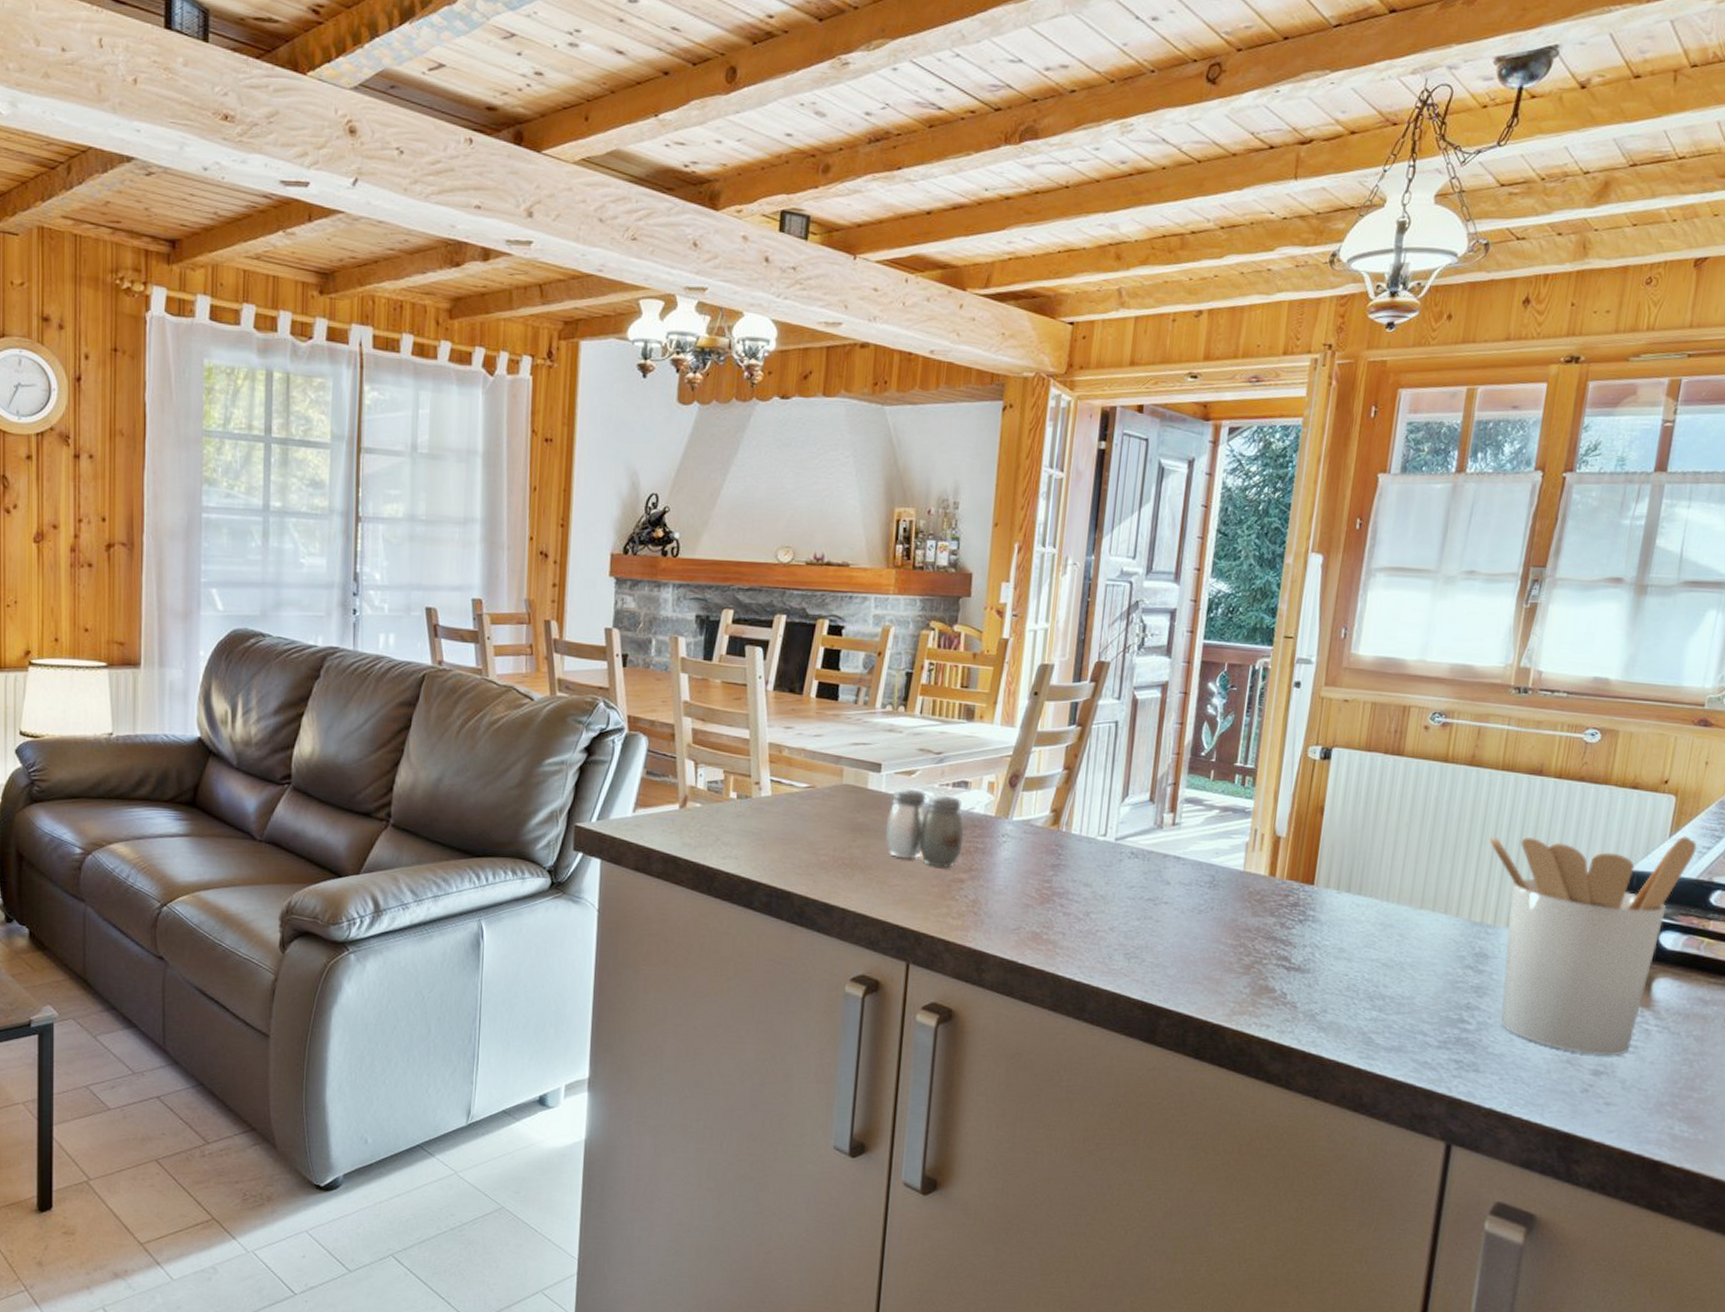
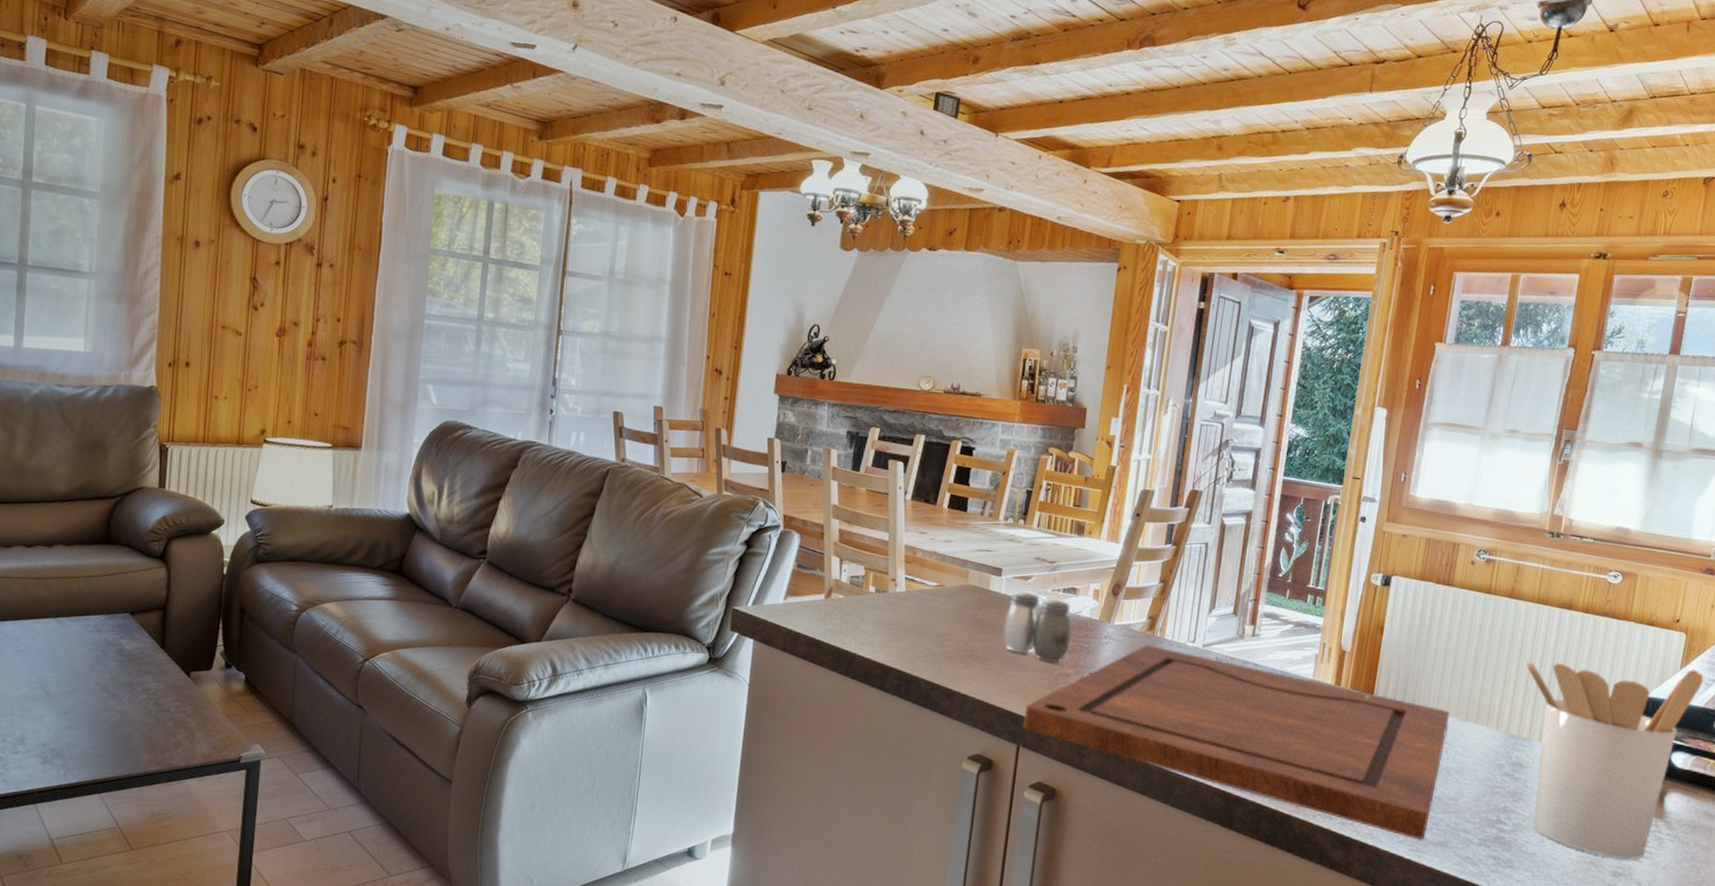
cutting board: none [912,842,1402,1046] -> present [1023,645,1450,840]

